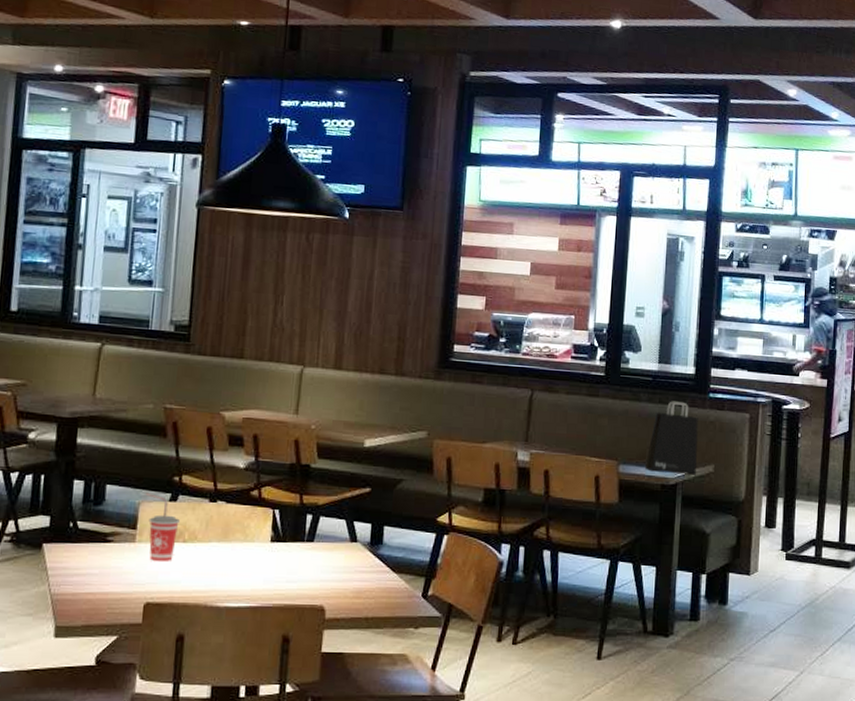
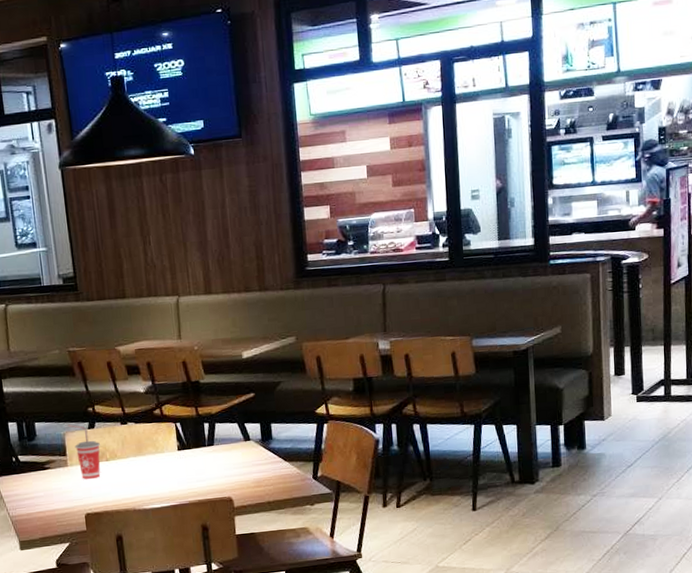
shopping bag: present [645,401,698,475] -> none [497,272,545,341]

